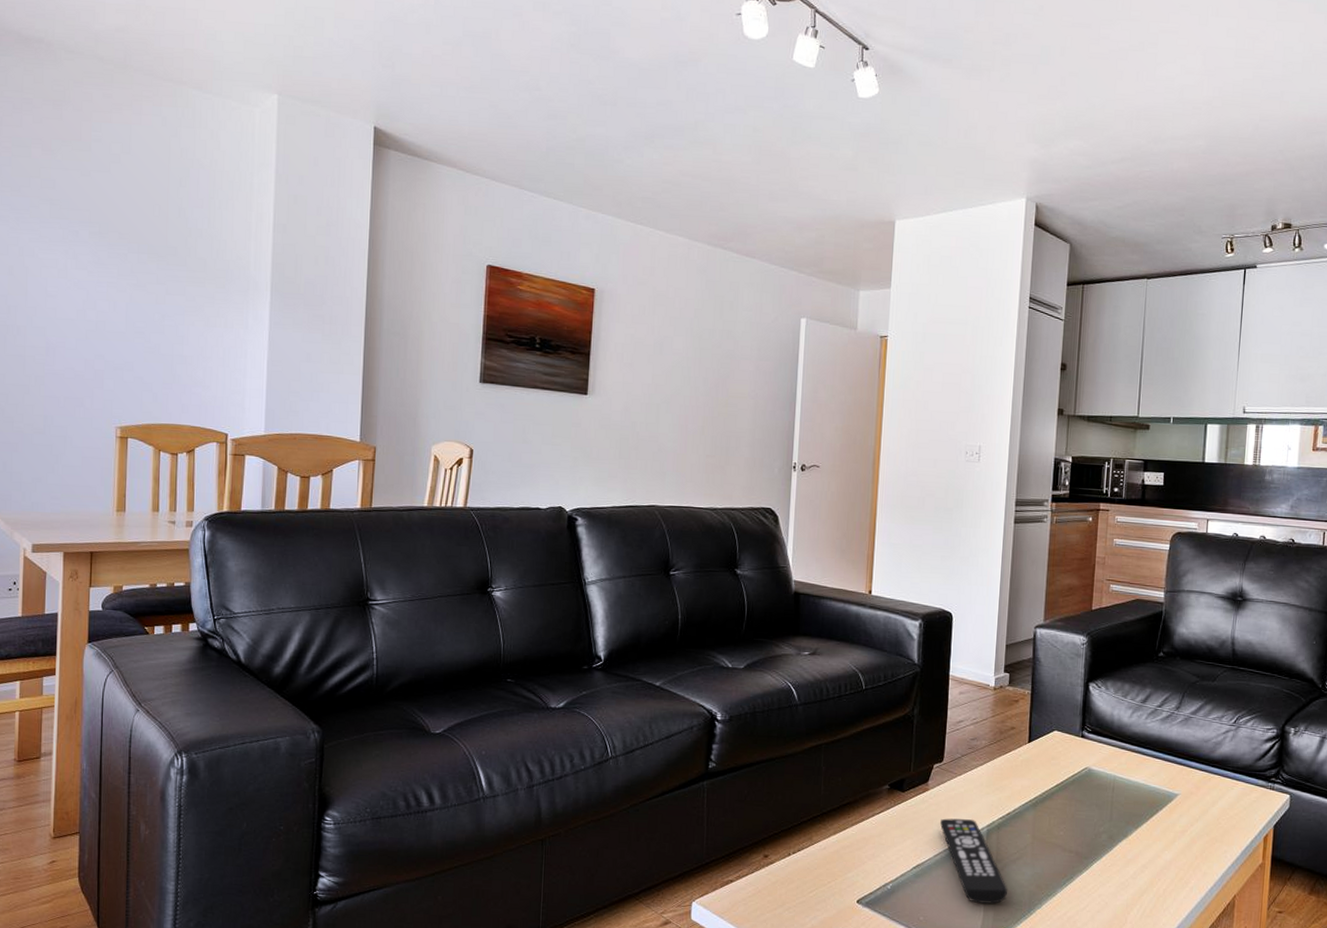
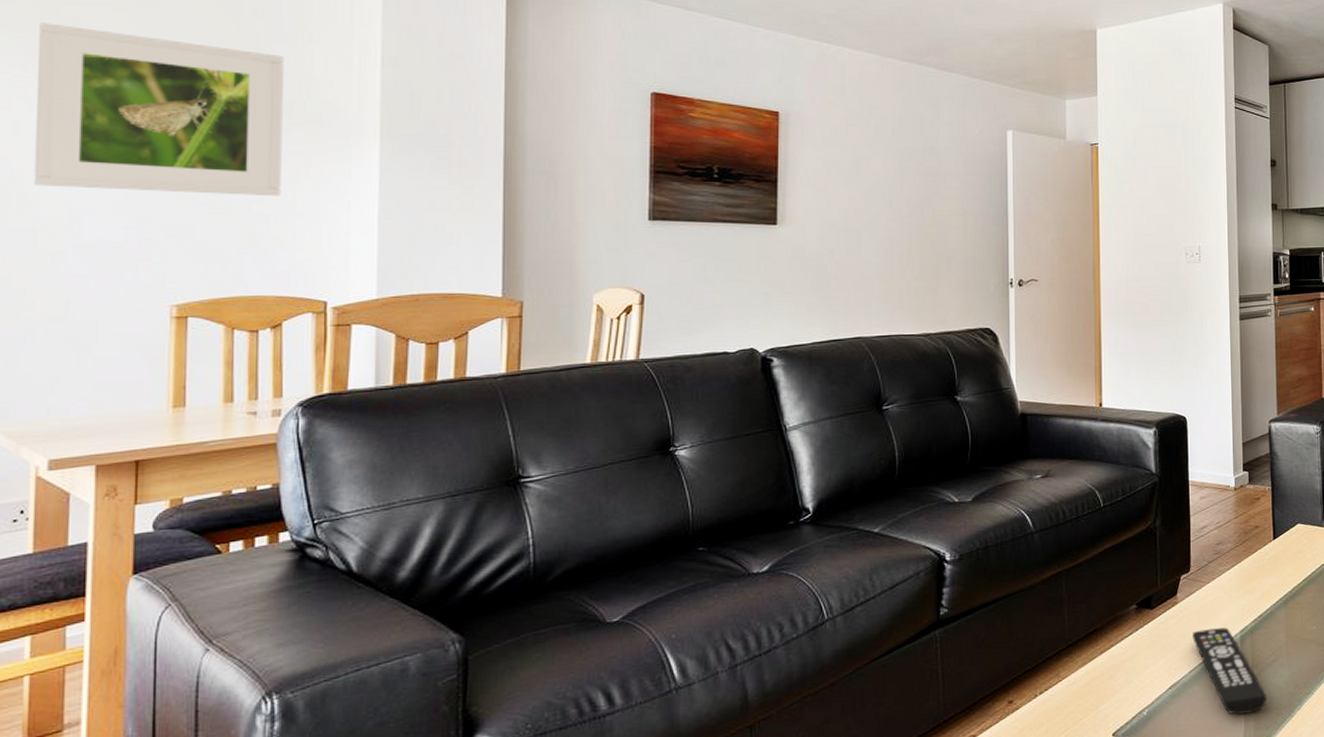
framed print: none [23,184,200,341] -> present [33,23,284,197]

